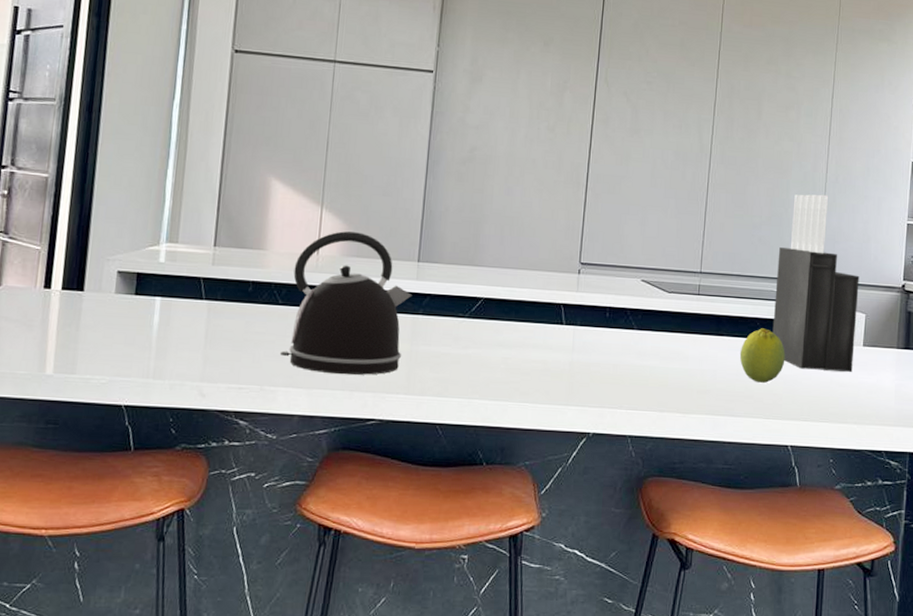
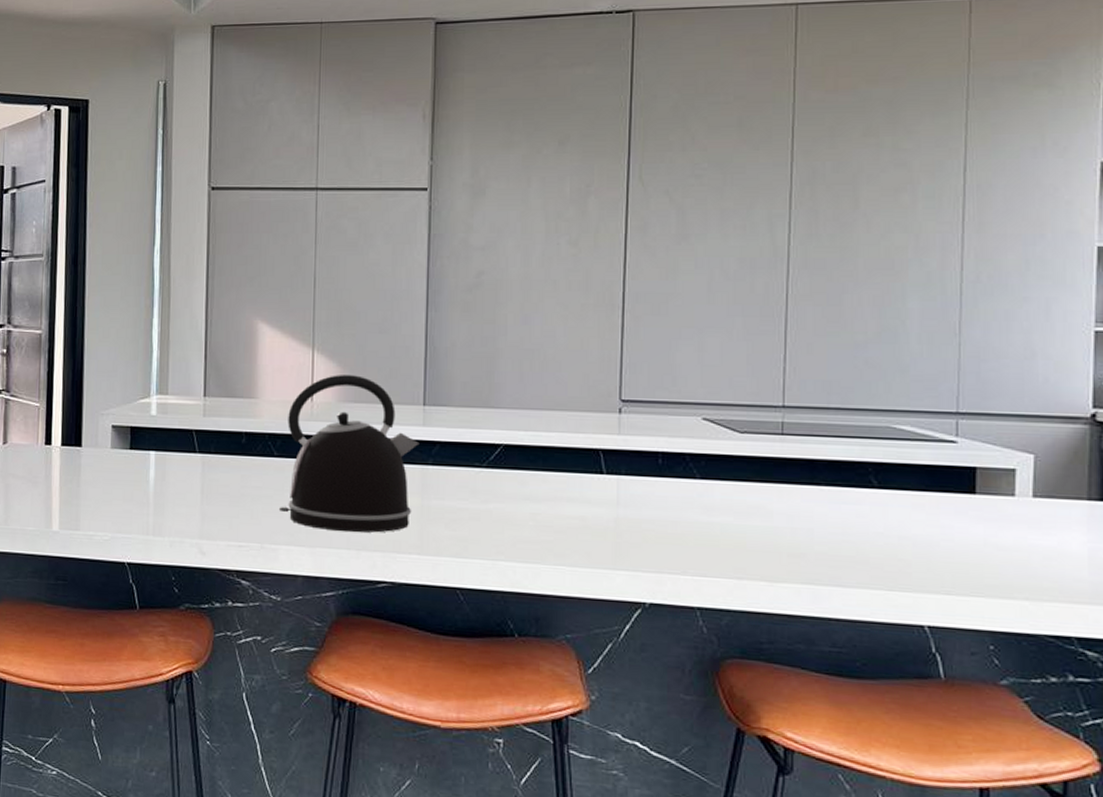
fruit: present [739,328,786,383] -> none [845,475,913,545]
knife block: present [772,194,859,372] -> none [891,299,1022,531]

